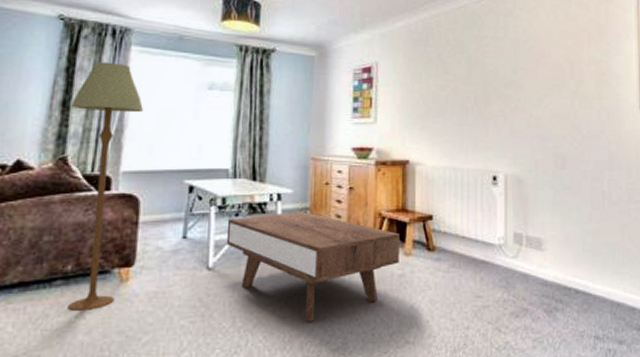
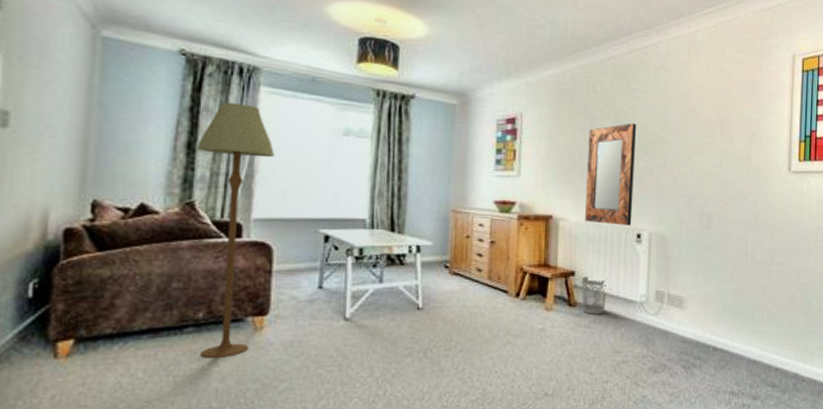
coffee table: present [226,212,400,322] -> none [363,264,541,373]
wastebasket: none [439,220,465,259] -> present [581,276,608,315]
home mirror: none [441,68,488,169] -> present [585,123,636,226]

